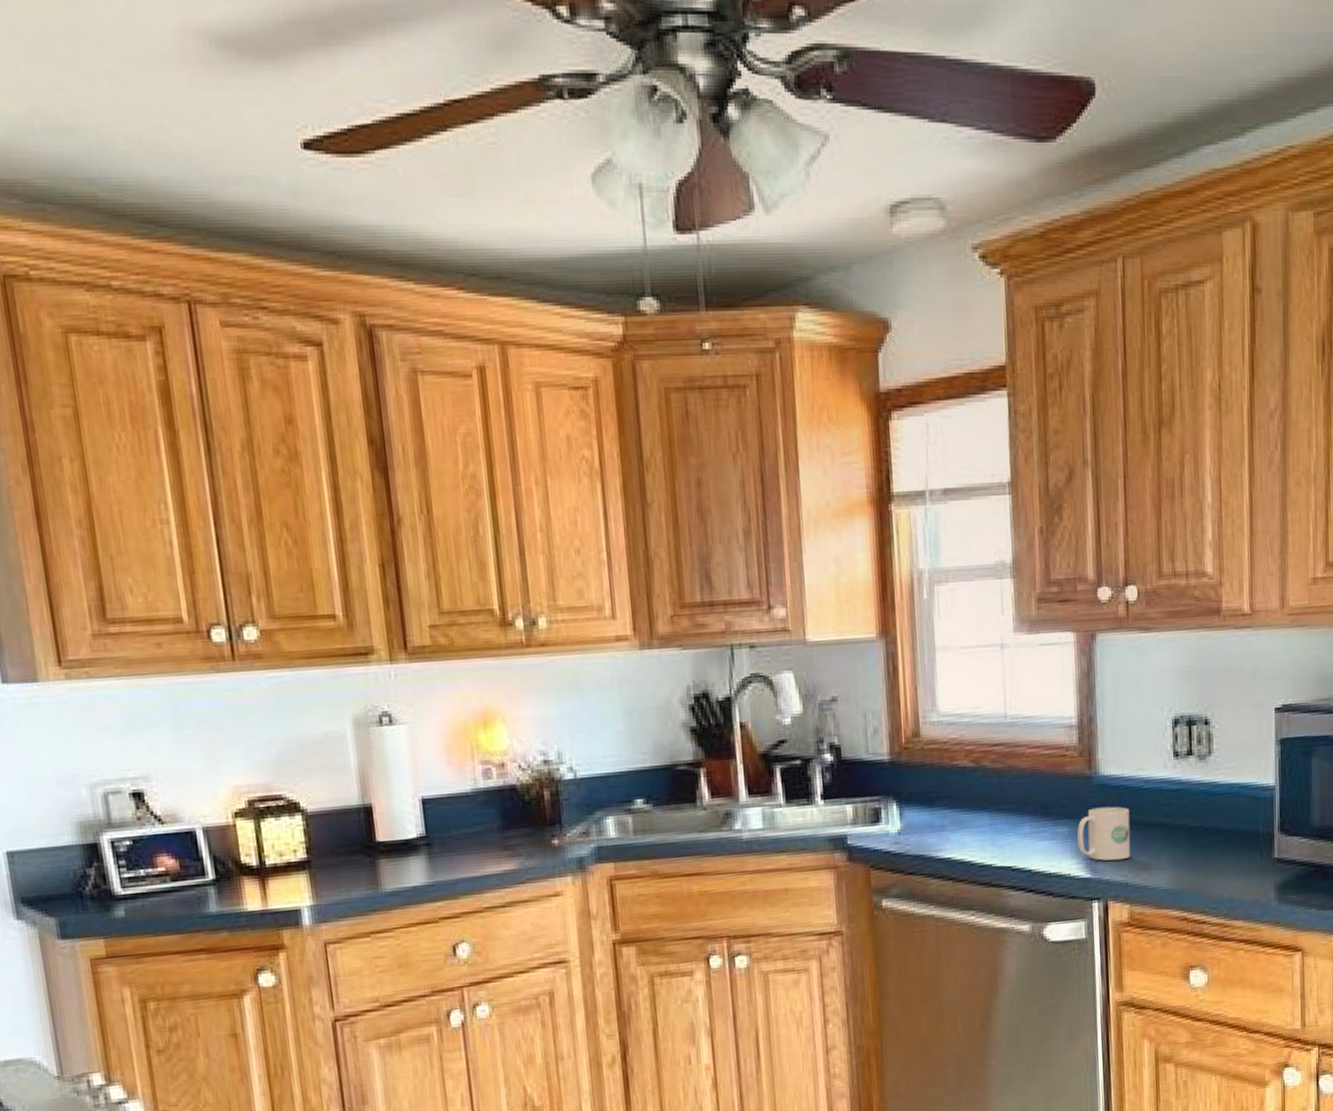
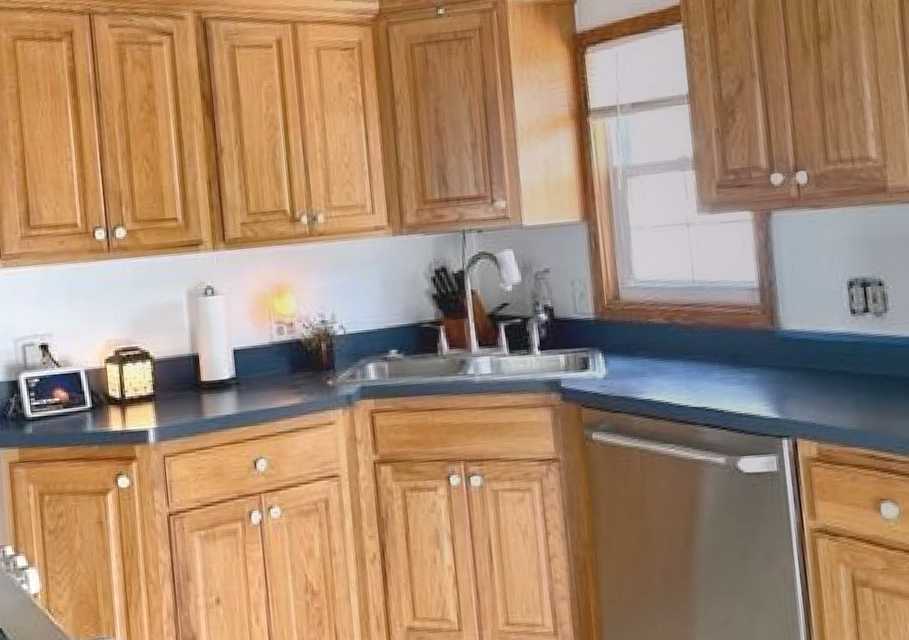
mug: present [1077,806,1131,861] -> none [764,356,815,404]

